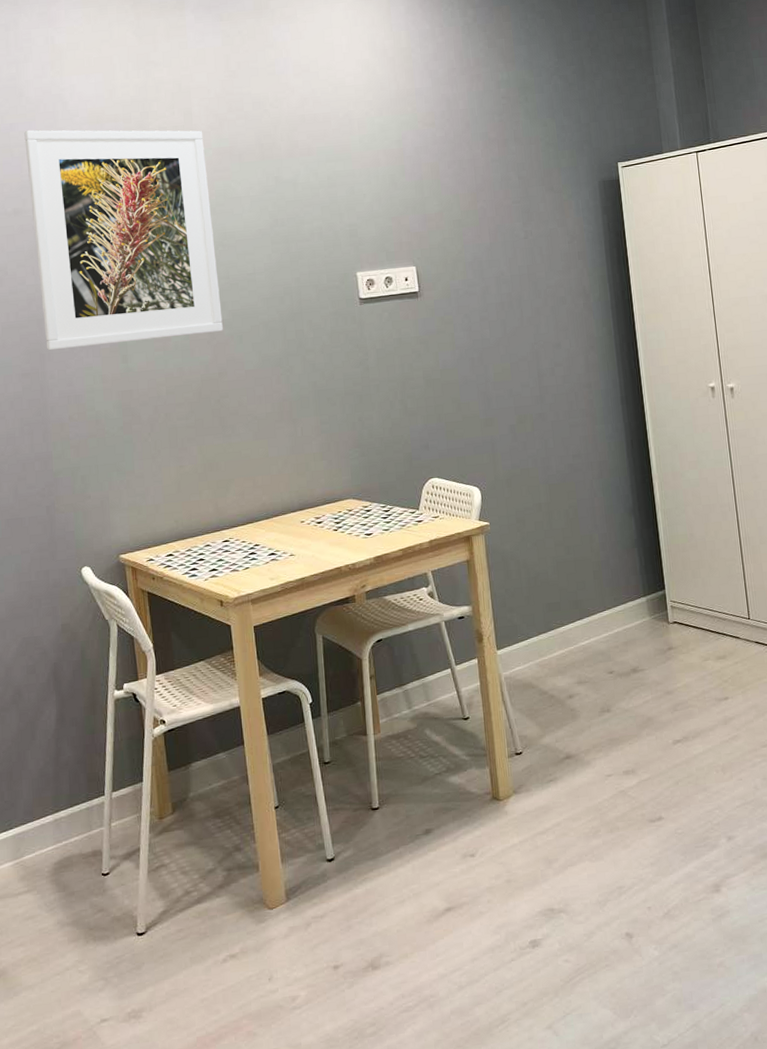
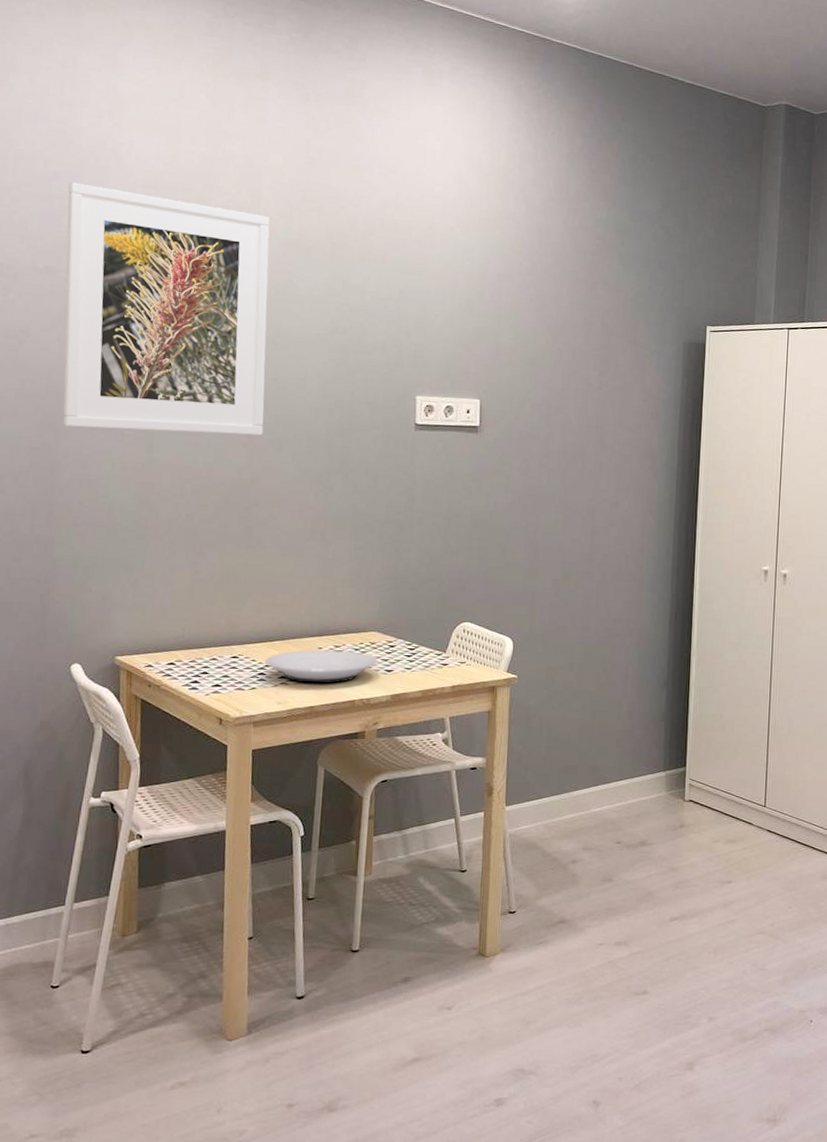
plate: none [254,520,357,557] -> present [265,649,378,684]

